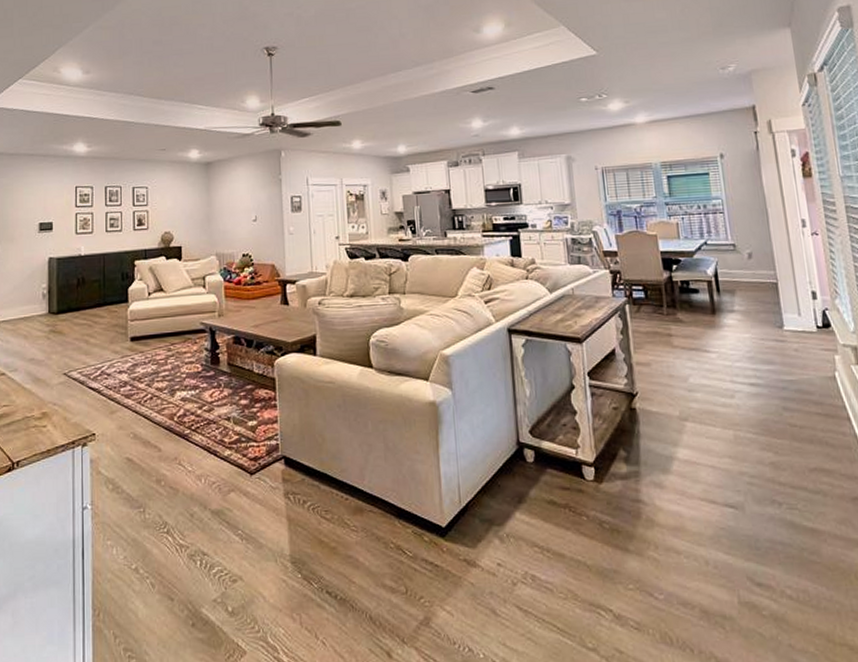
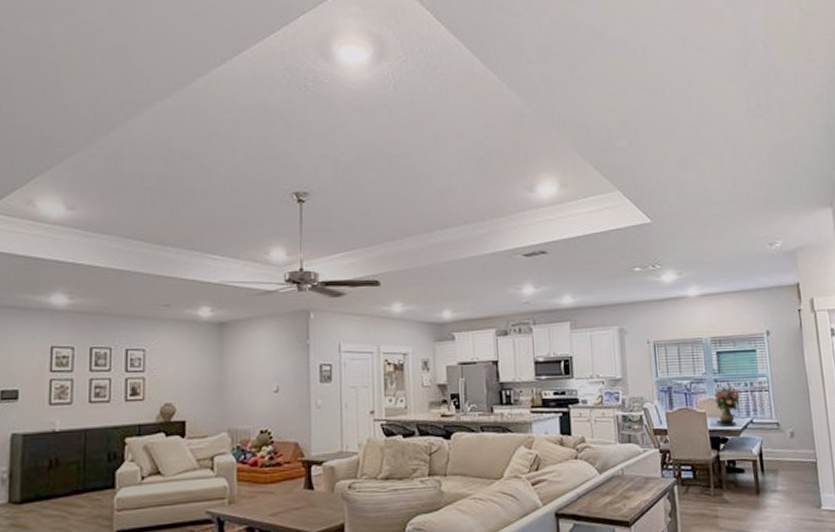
bouquet: none [663,209,693,248] -> present [712,386,740,427]

